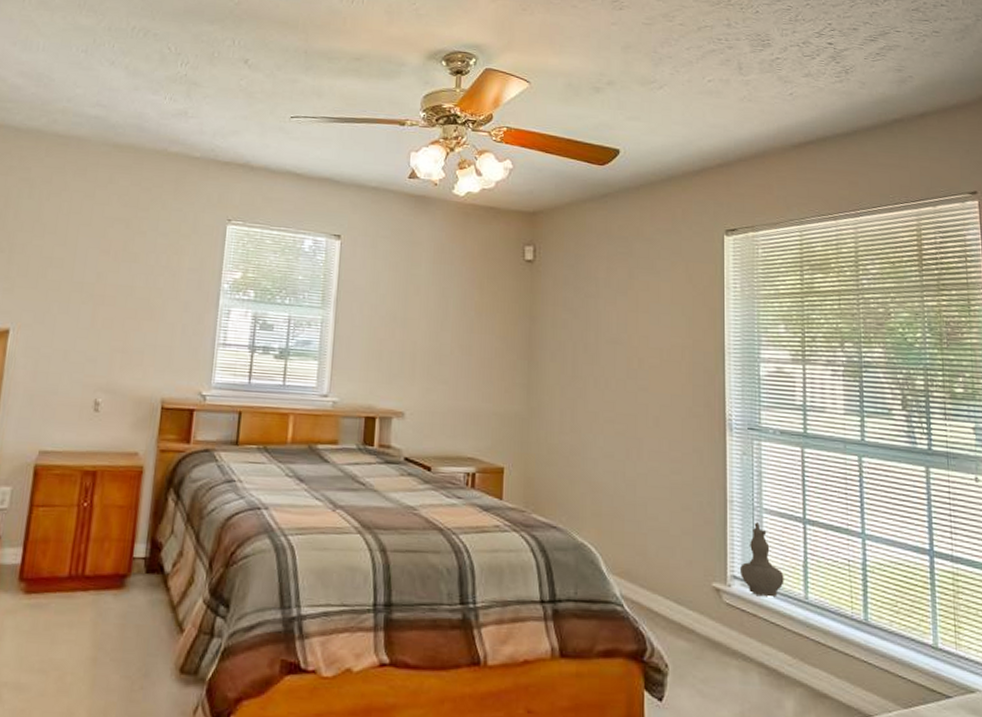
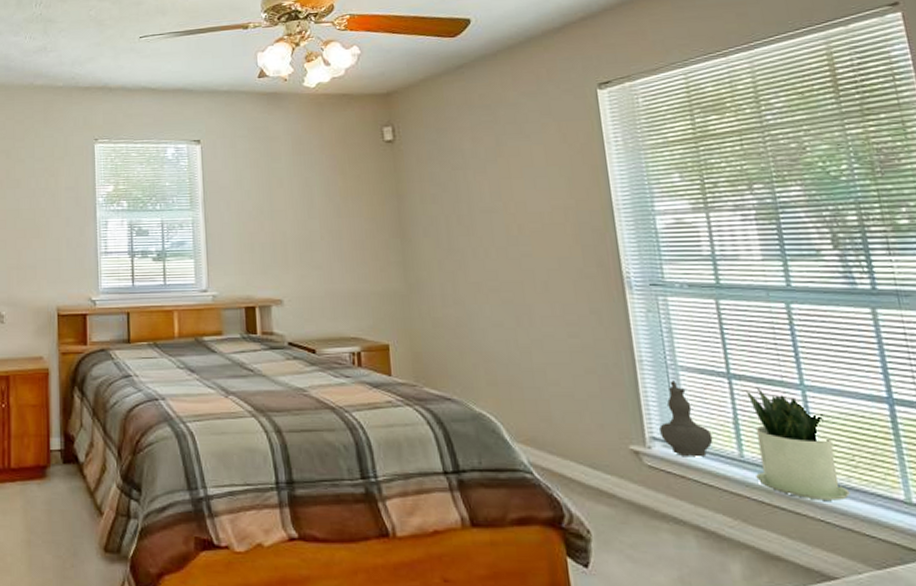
planter: none [816,533,890,643] -> present [746,387,850,501]

